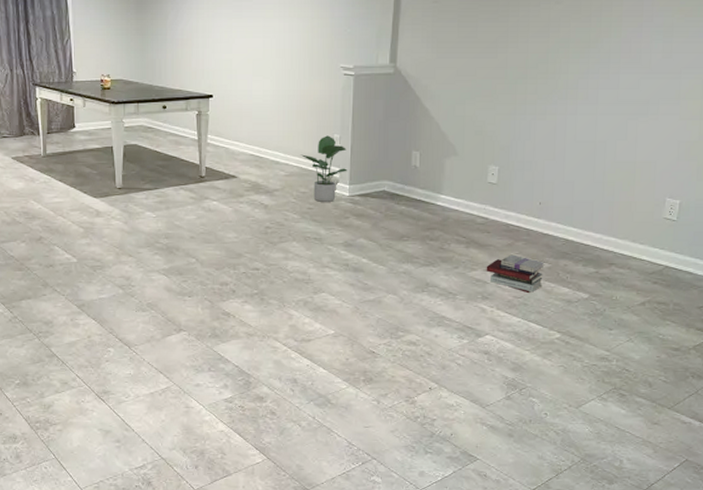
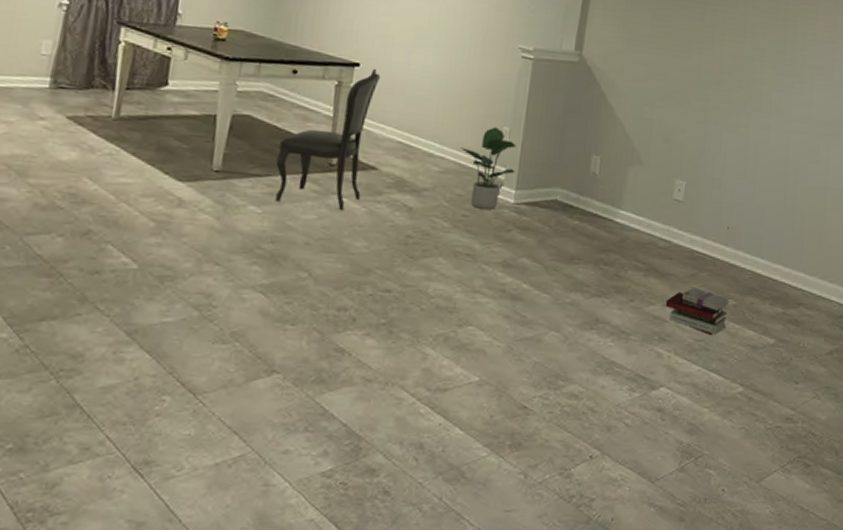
dining chair: none [161,97,231,212] -> present [275,68,381,211]

